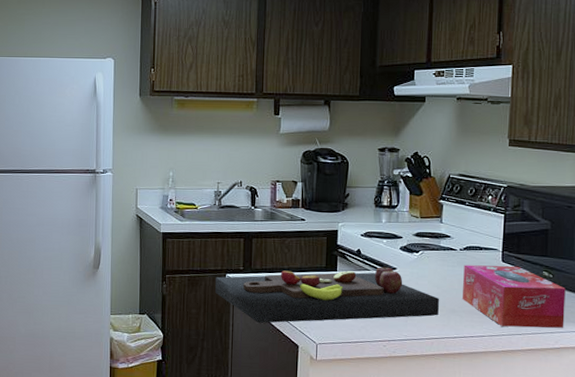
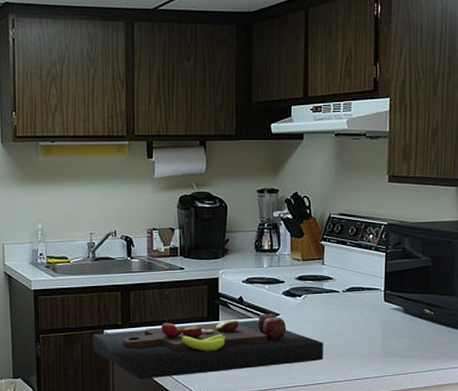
tissue box: present [463,265,566,328] -> none [347,305,447,367]

